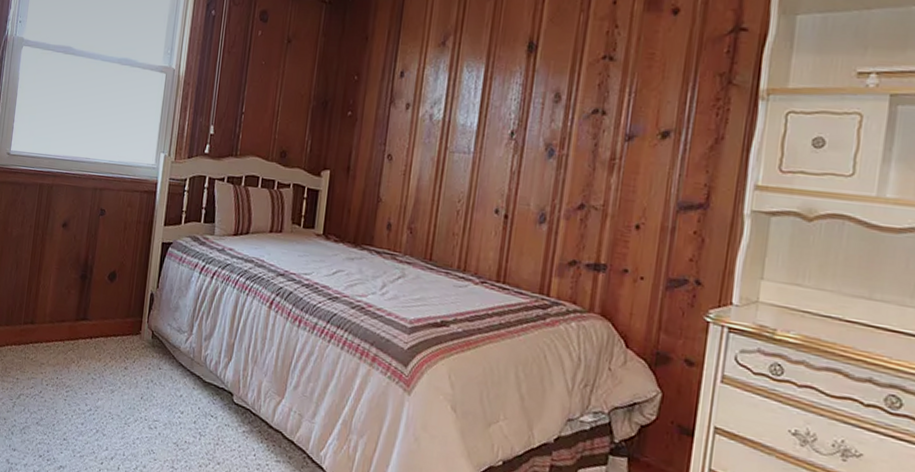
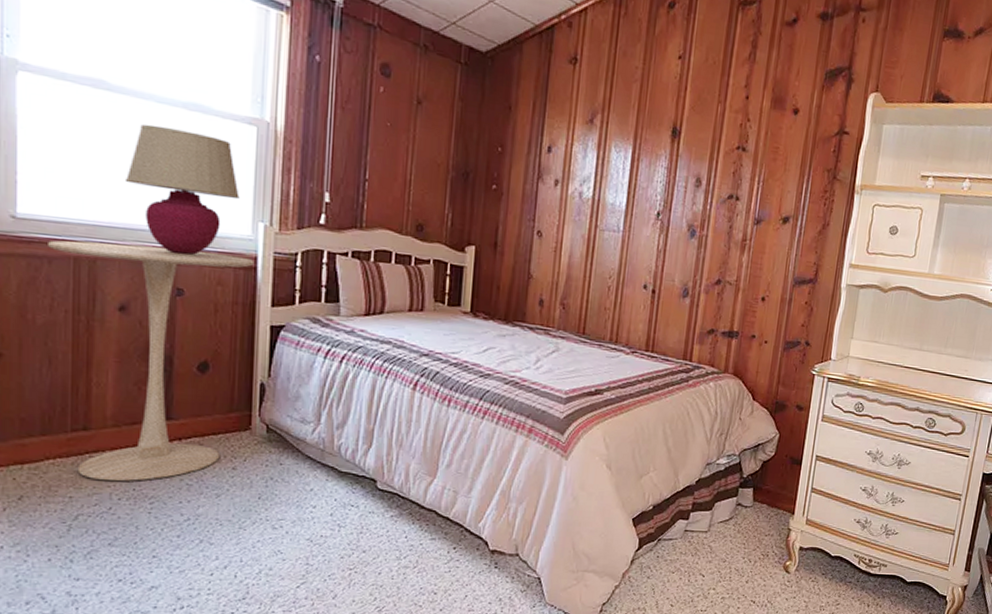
pedestal table: none [24,171,155,371] -> present [48,240,255,482]
table lamp: none [77,78,150,182] -> present [126,123,240,255]

